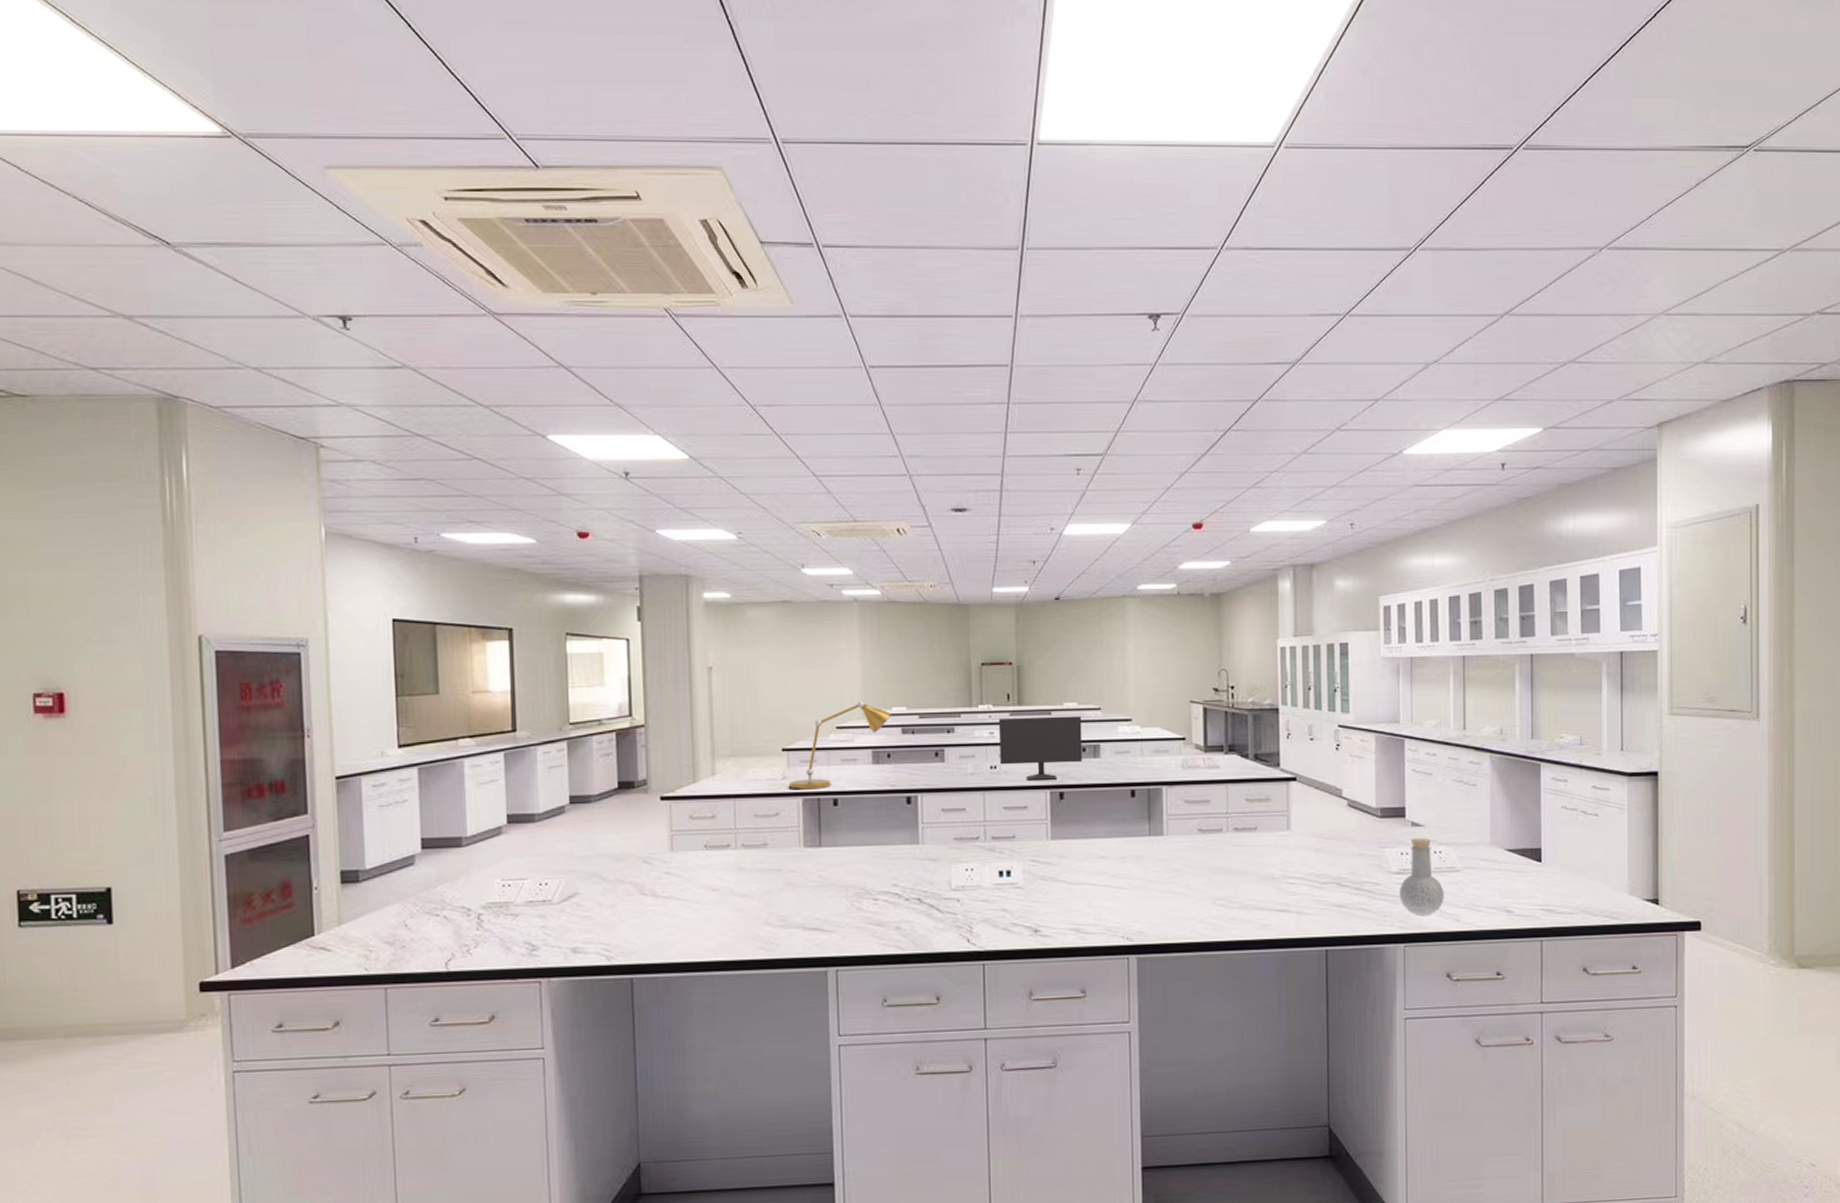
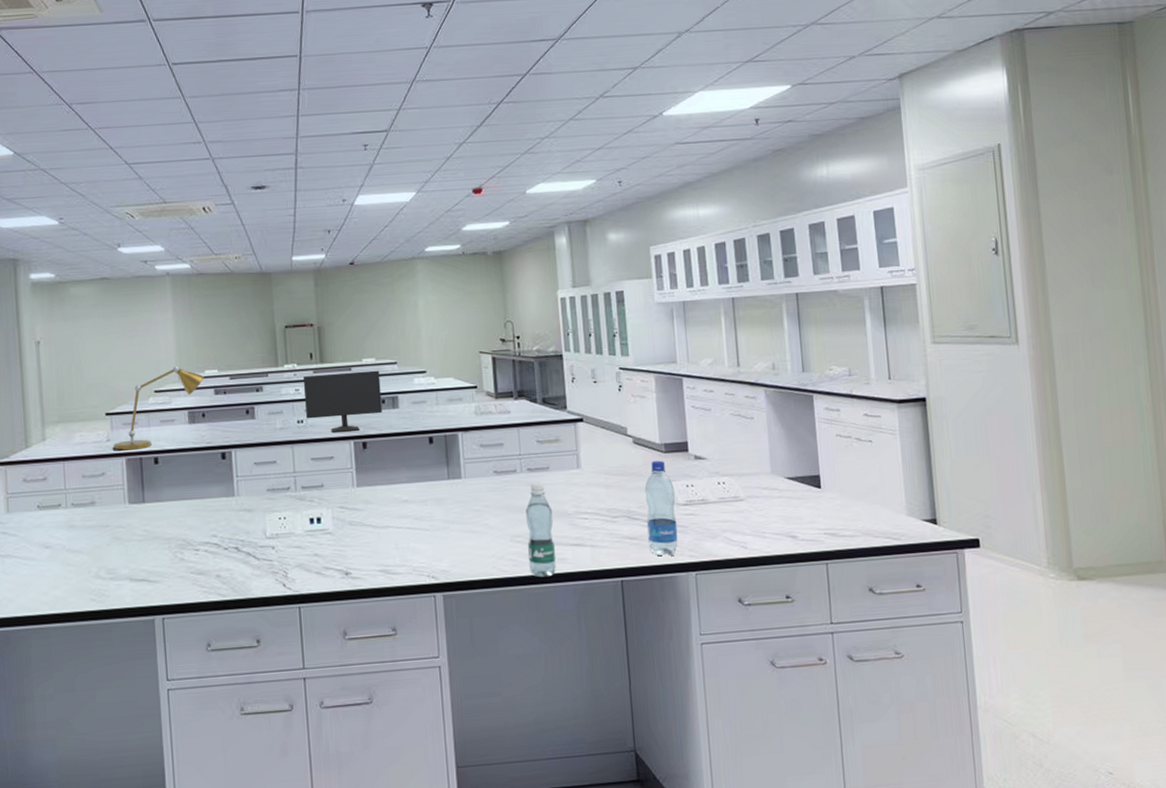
bottle: none [1229,843,1259,944] -> present [525,482,556,578]
bottle: none [1356,825,1388,927] -> present [645,460,679,557]
flask: present [1400,838,1444,917] -> none [687,470,731,545]

